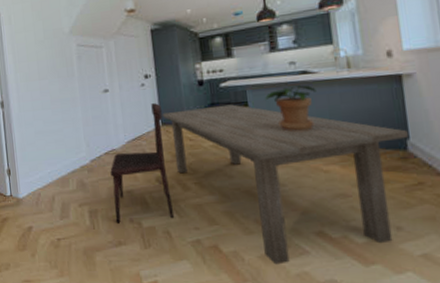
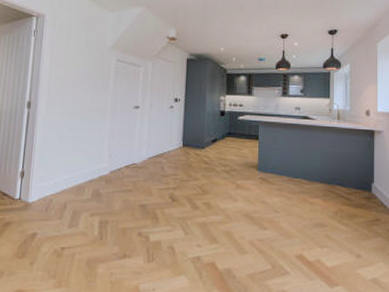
dining chair: present [110,103,175,224] -> none [124,125,185,236]
dining table: present [162,104,409,265] -> none [184,135,374,283]
potted plant: present [265,85,317,132] -> none [273,127,313,168]

